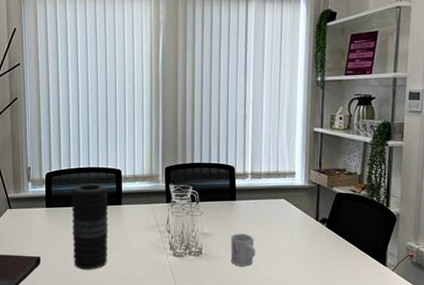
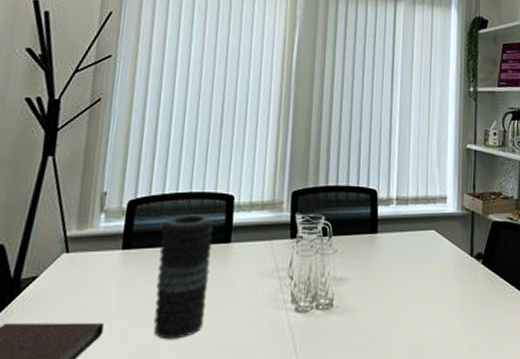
mug: present [230,233,256,267] -> none [368,276,400,321]

